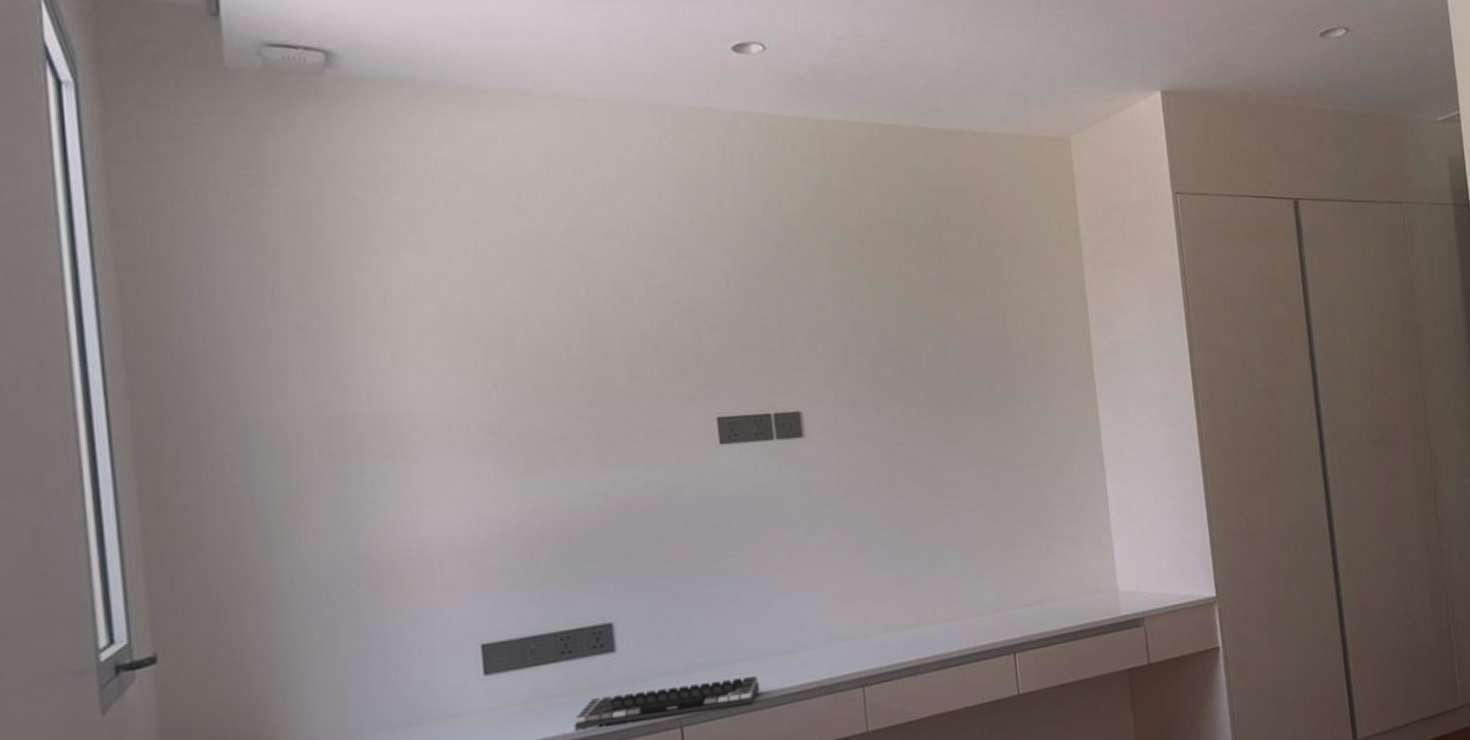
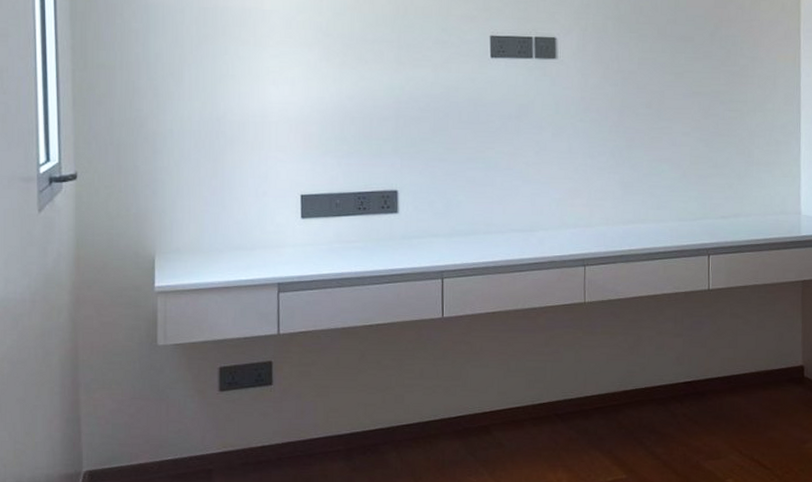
computer keyboard: present [573,675,760,731] -> none [363,245,505,270]

